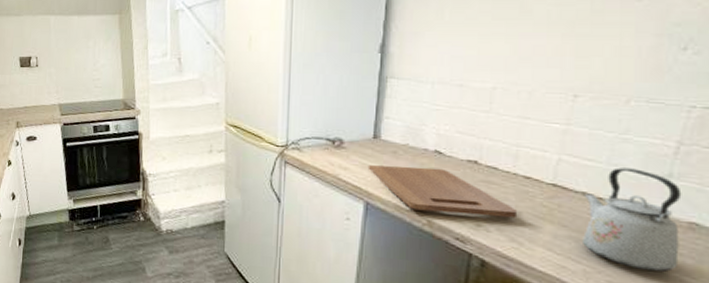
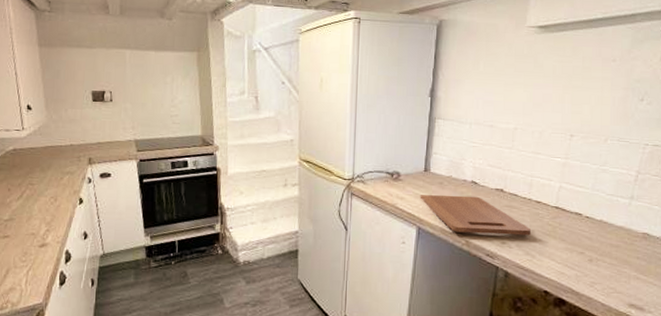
kettle: present [583,167,682,272] -> none [575,192,639,273]

